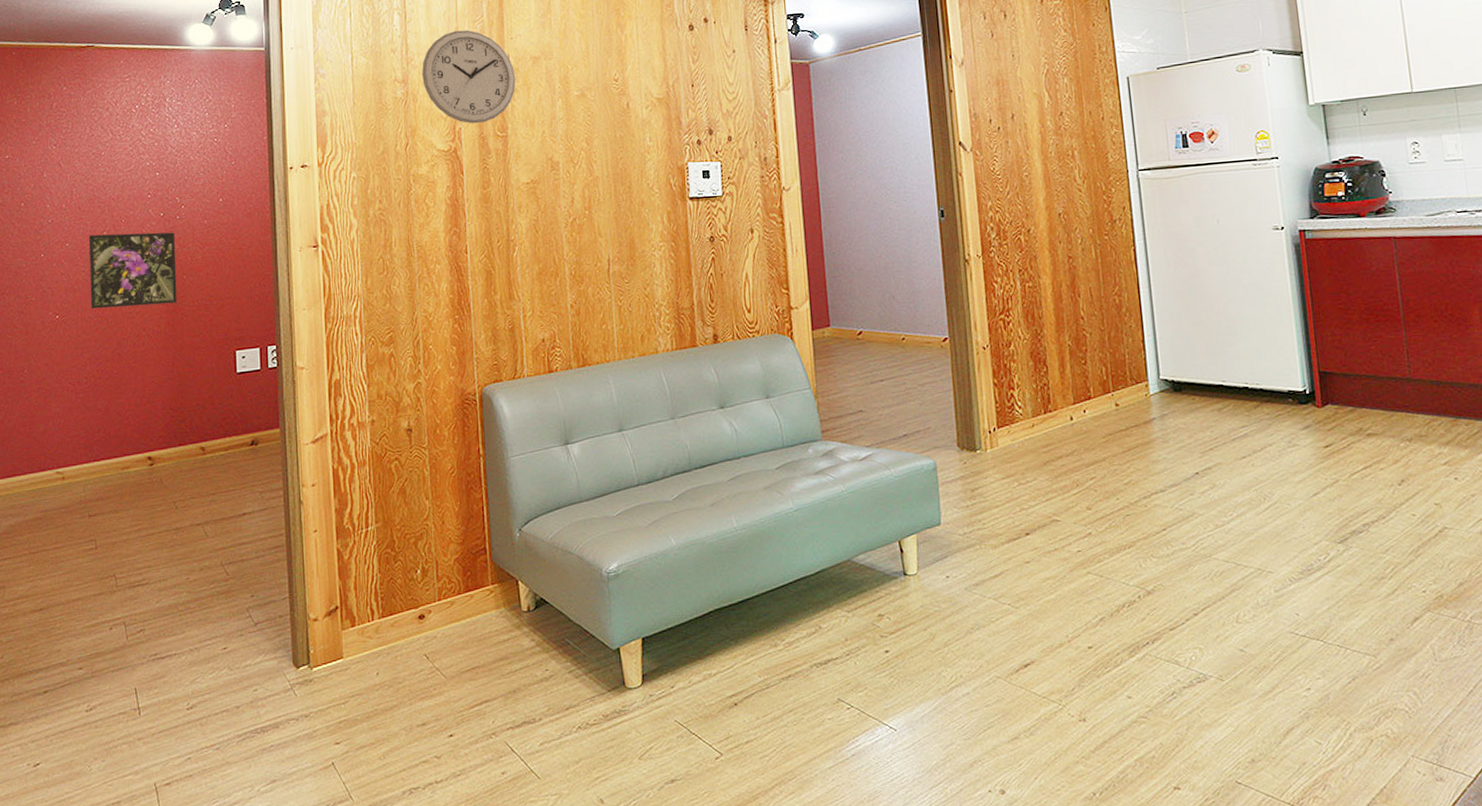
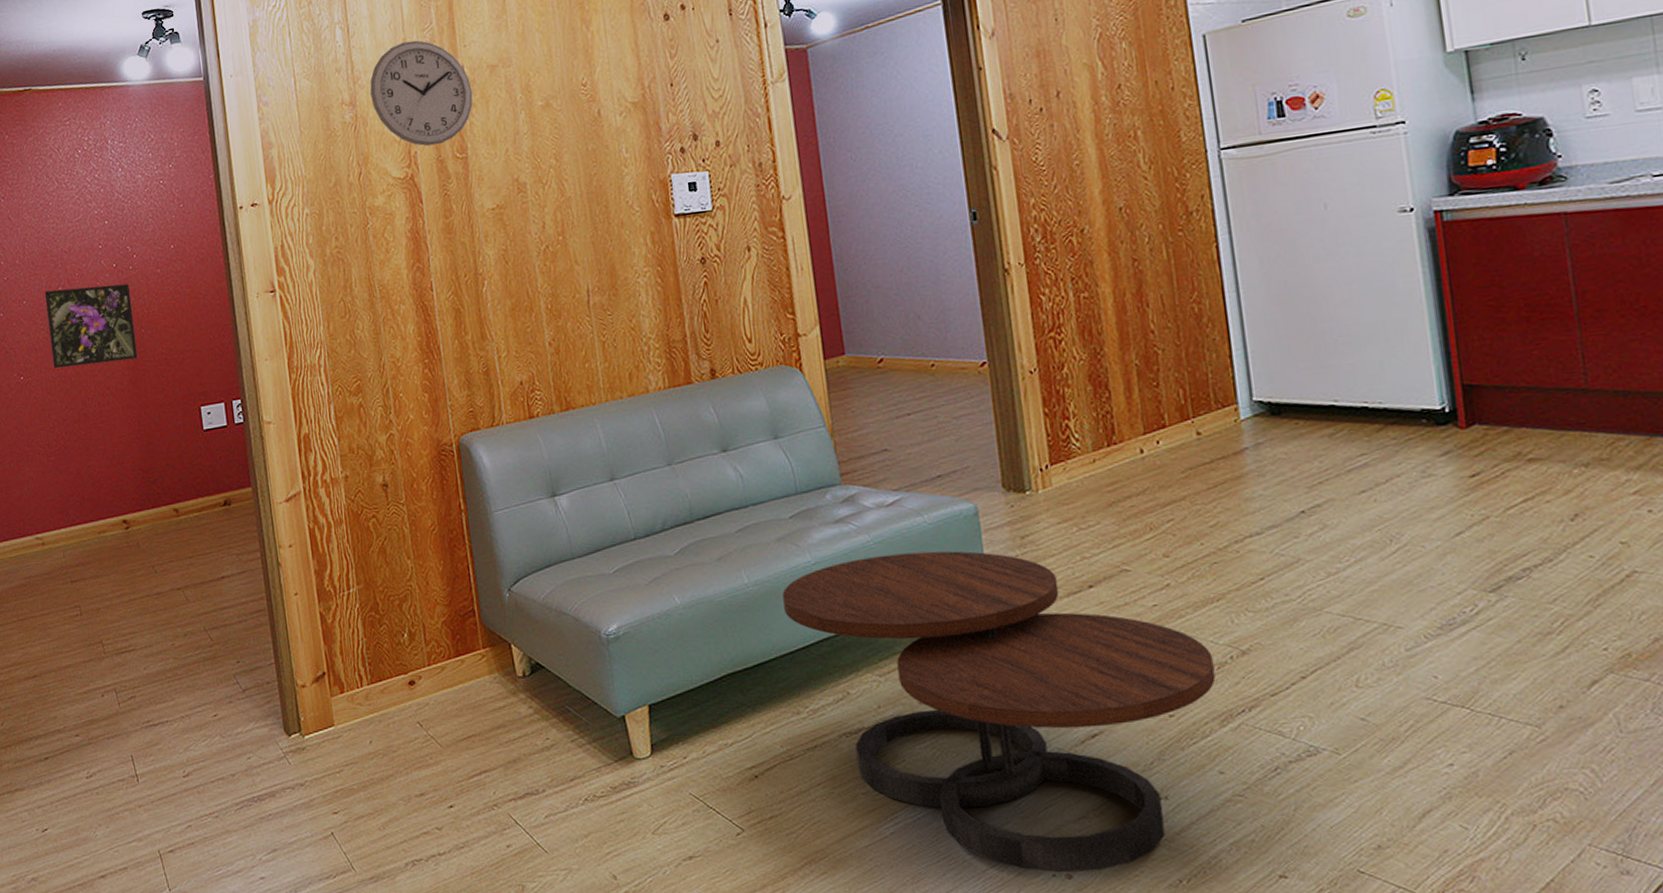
coffee table: none [767,501,1126,789] -> present [782,551,1216,873]

